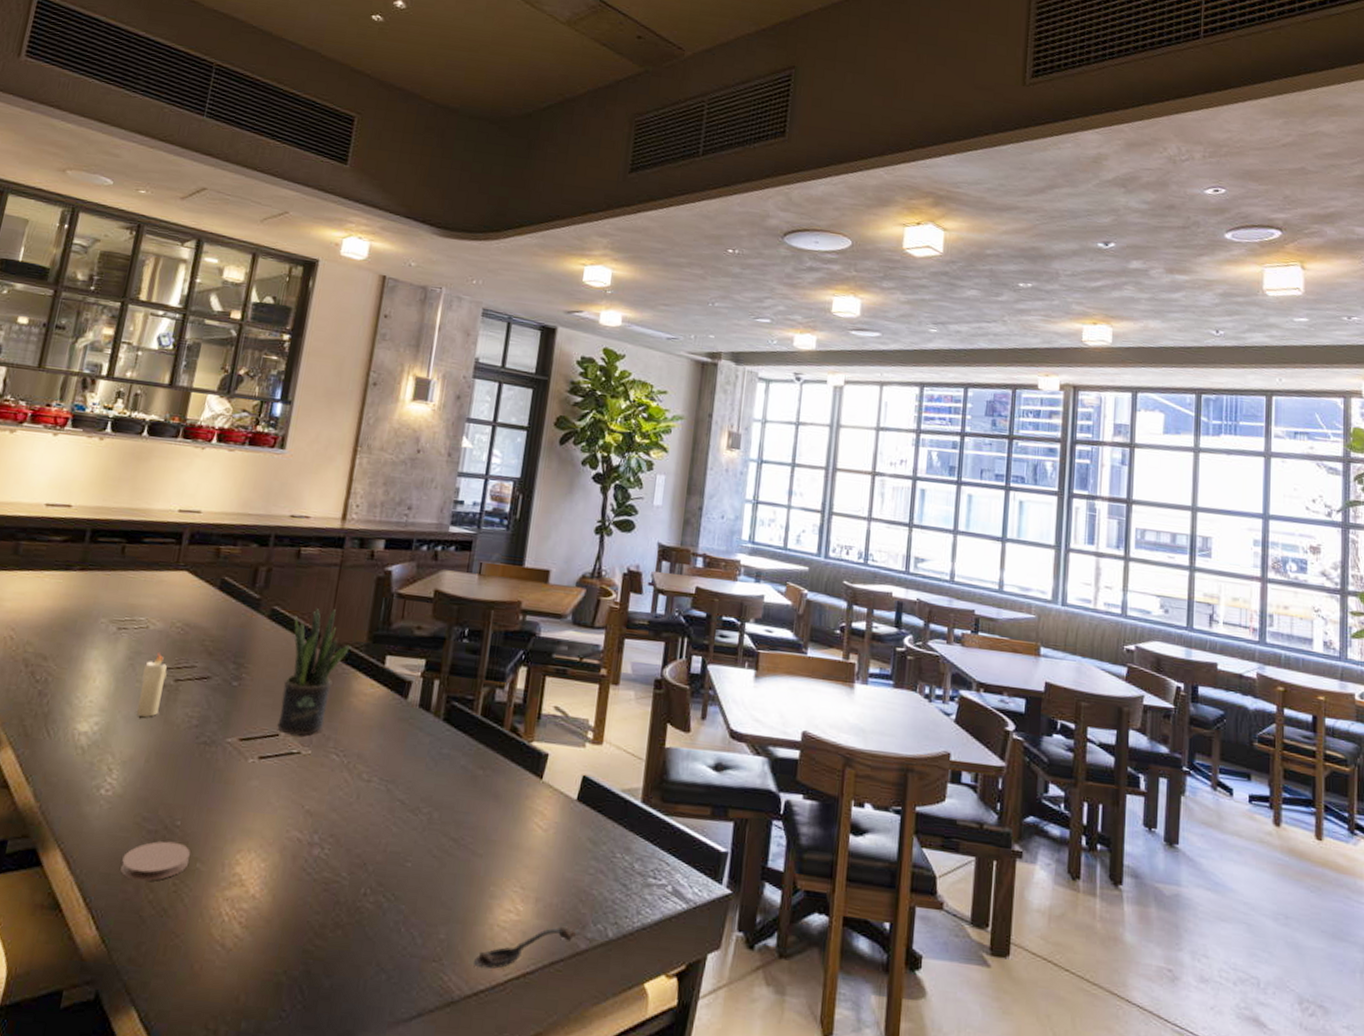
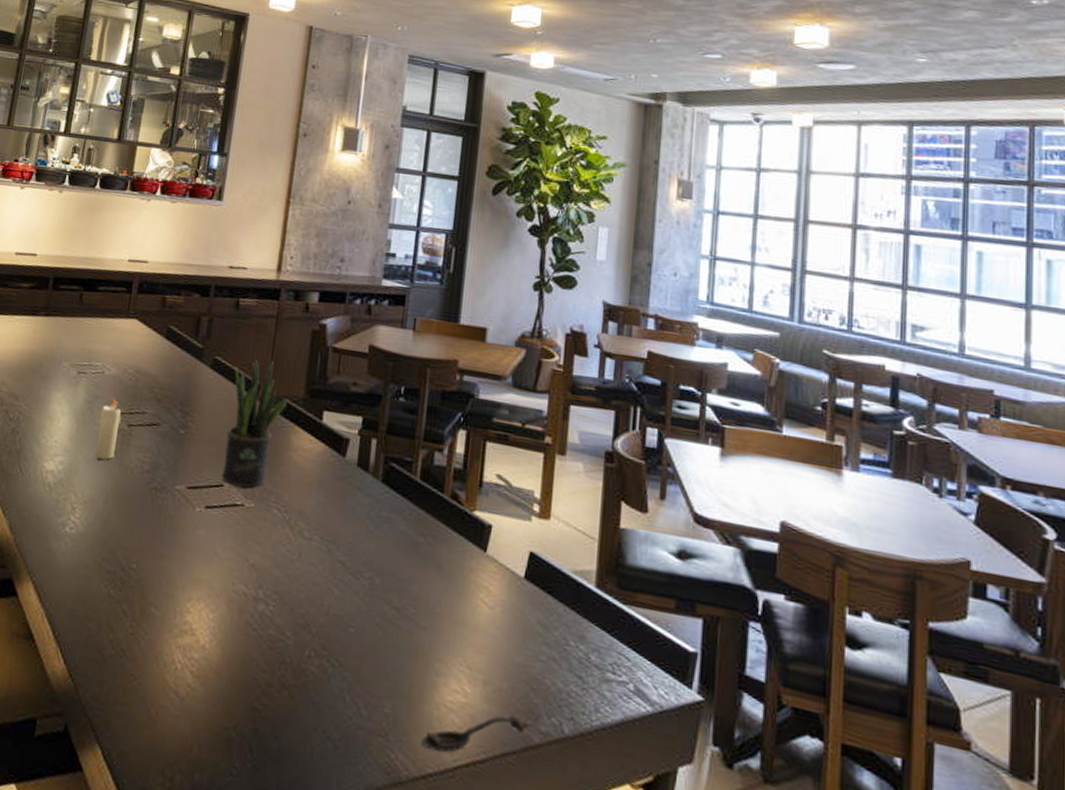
coaster: present [120,841,191,882] -> none [84,582,146,621]

